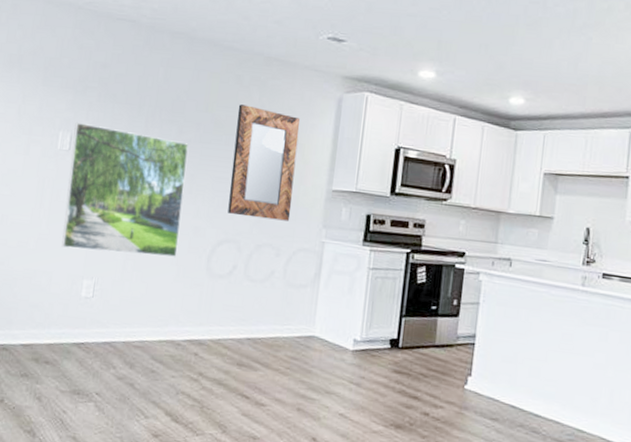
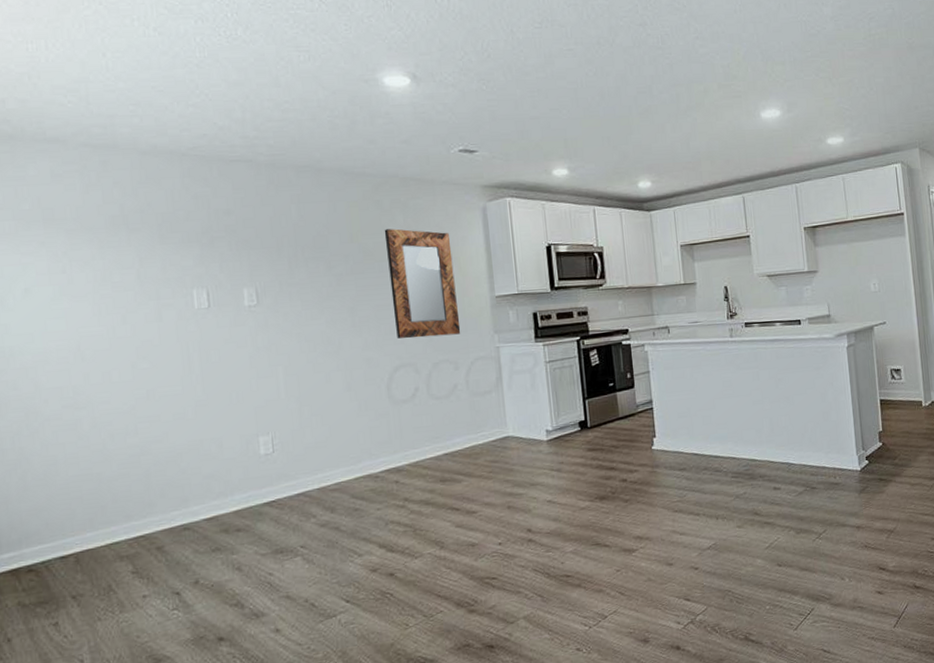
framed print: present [61,122,188,257] -> none [209,275,355,409]

